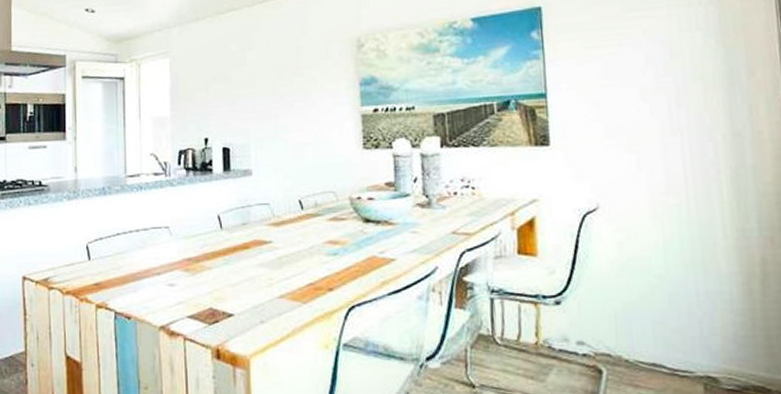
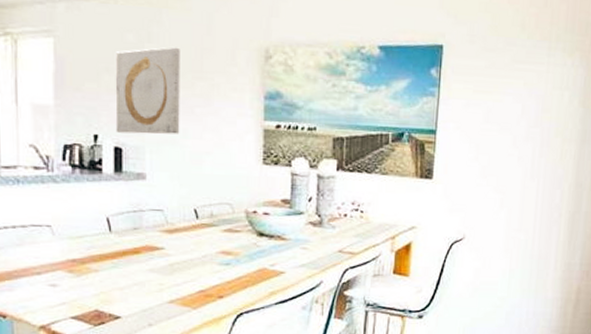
wall art: none [221,50,281,134] -> present [115,47,180,134]

